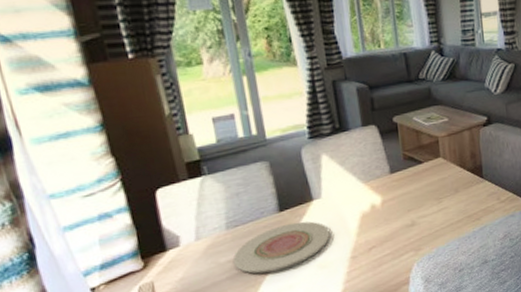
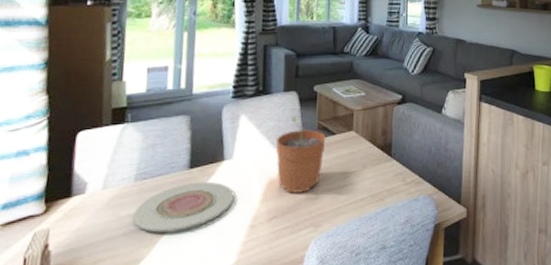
plant pot: none [362,150,414,224] -> present [275,116,326,193]

